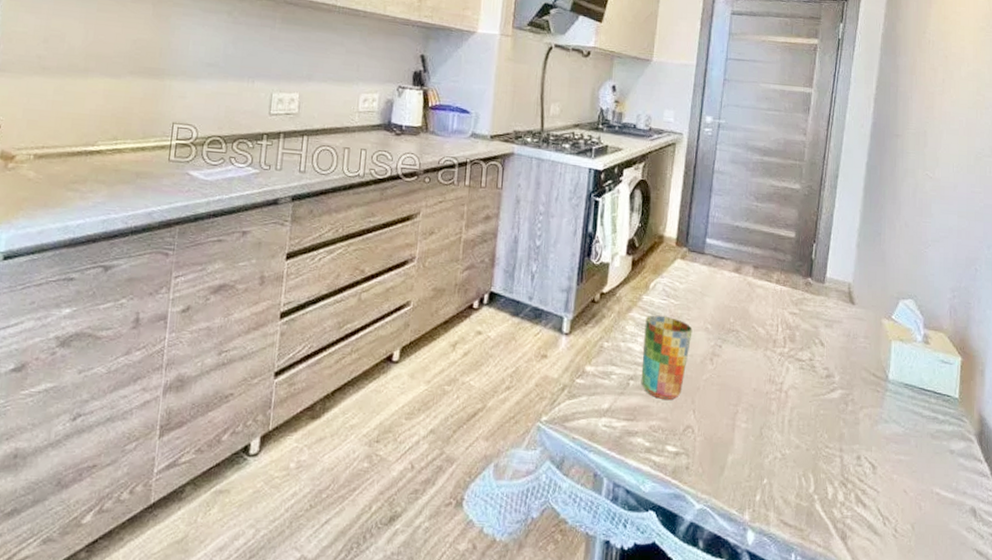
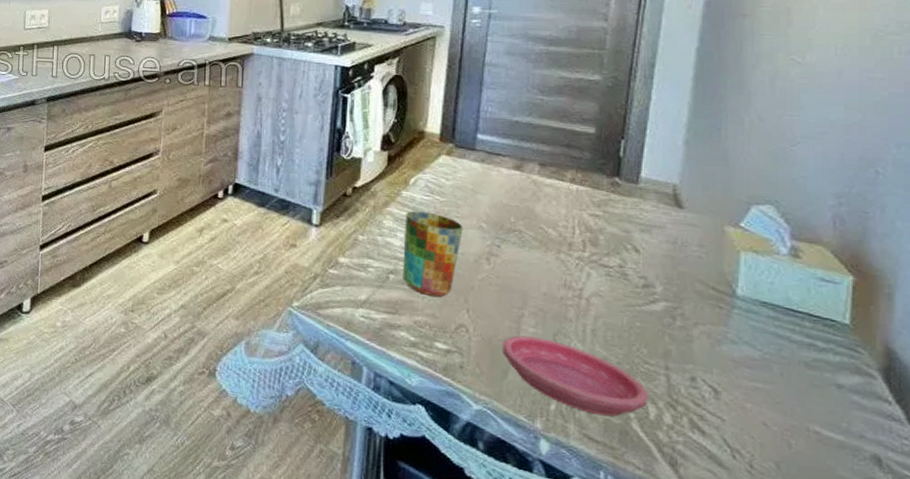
saucer: none [720,431,828,501] -> present [502,335,648,417]

